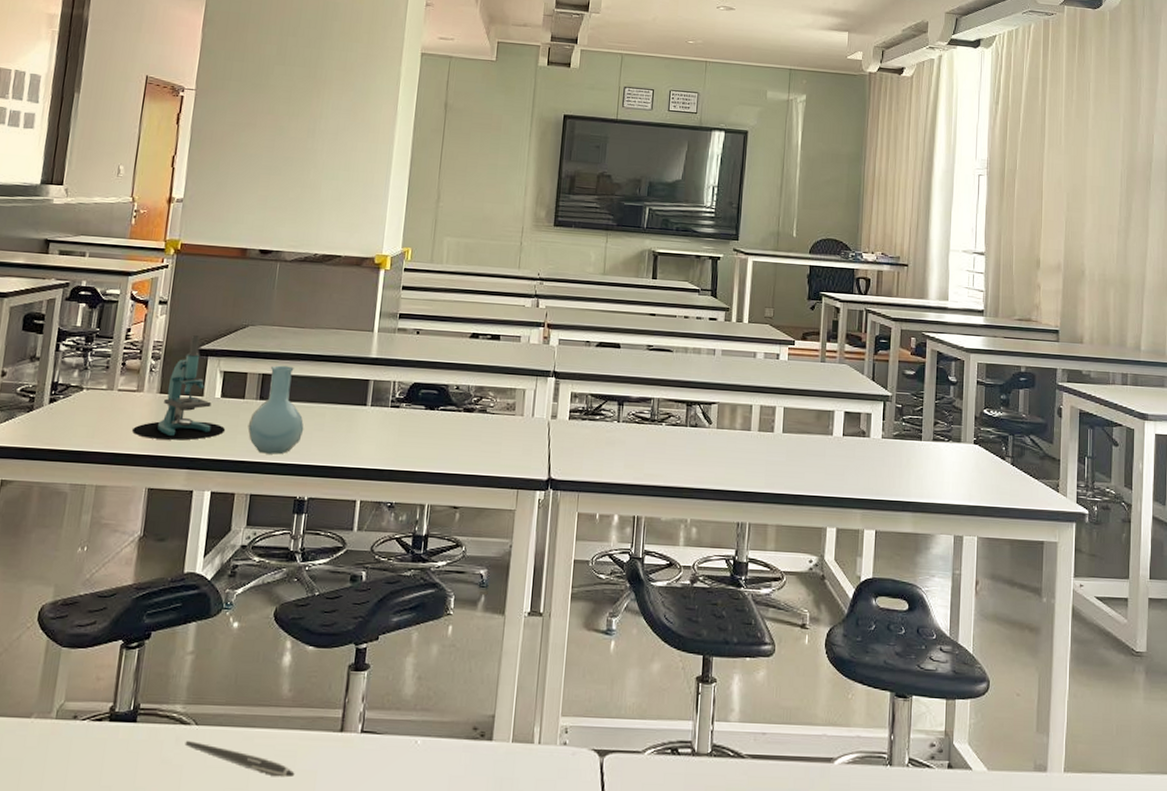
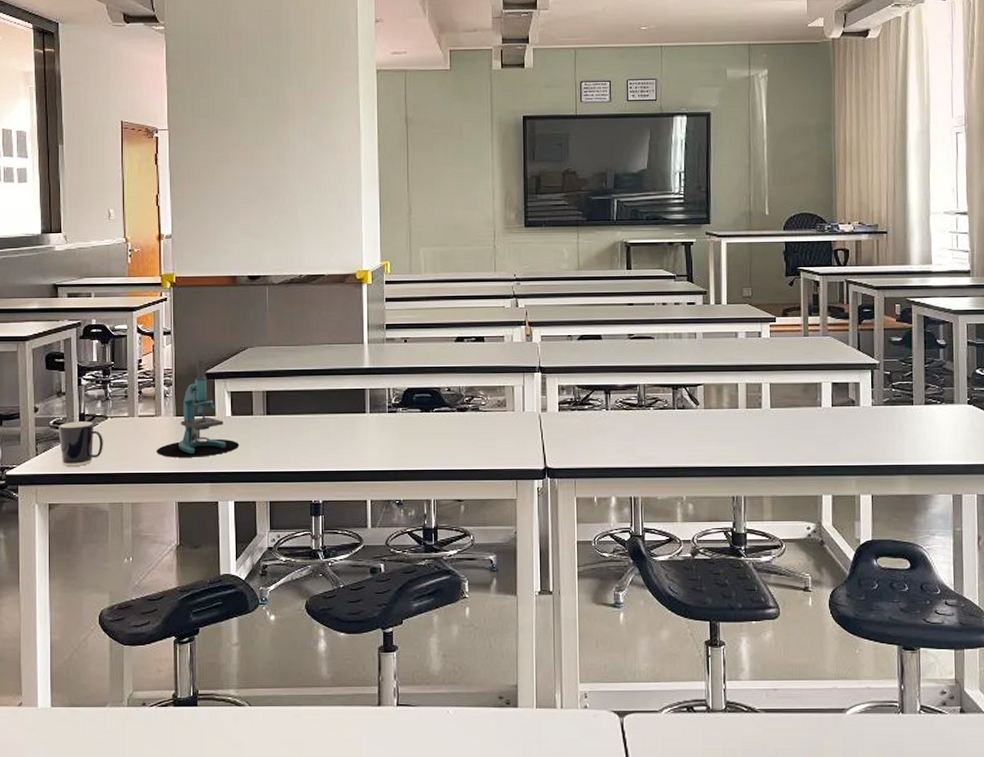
mug: none [23,390,75,441] -> present [58,421,103,467]
pen: present [185,741,295,778] -> none [242,720,342,748]
flask: present [247,365,304,455] -> none [259,382,311,464]

